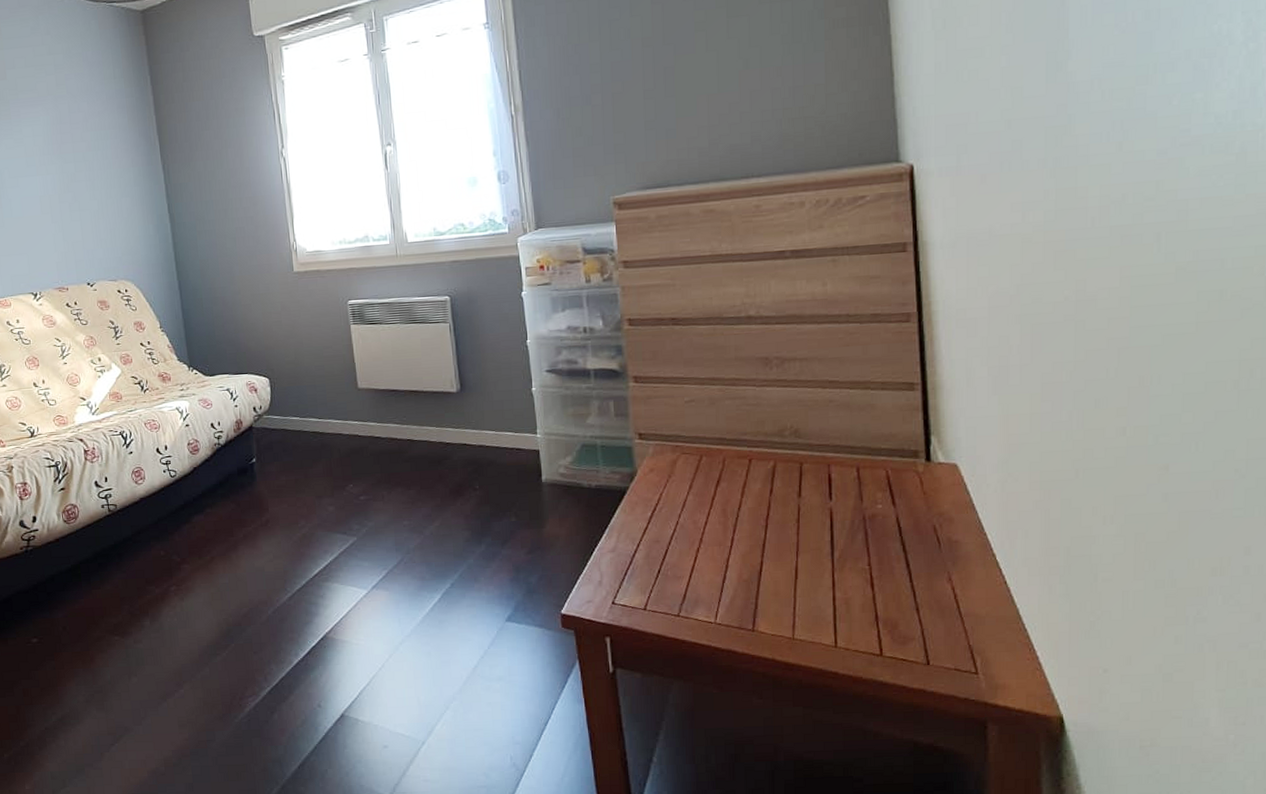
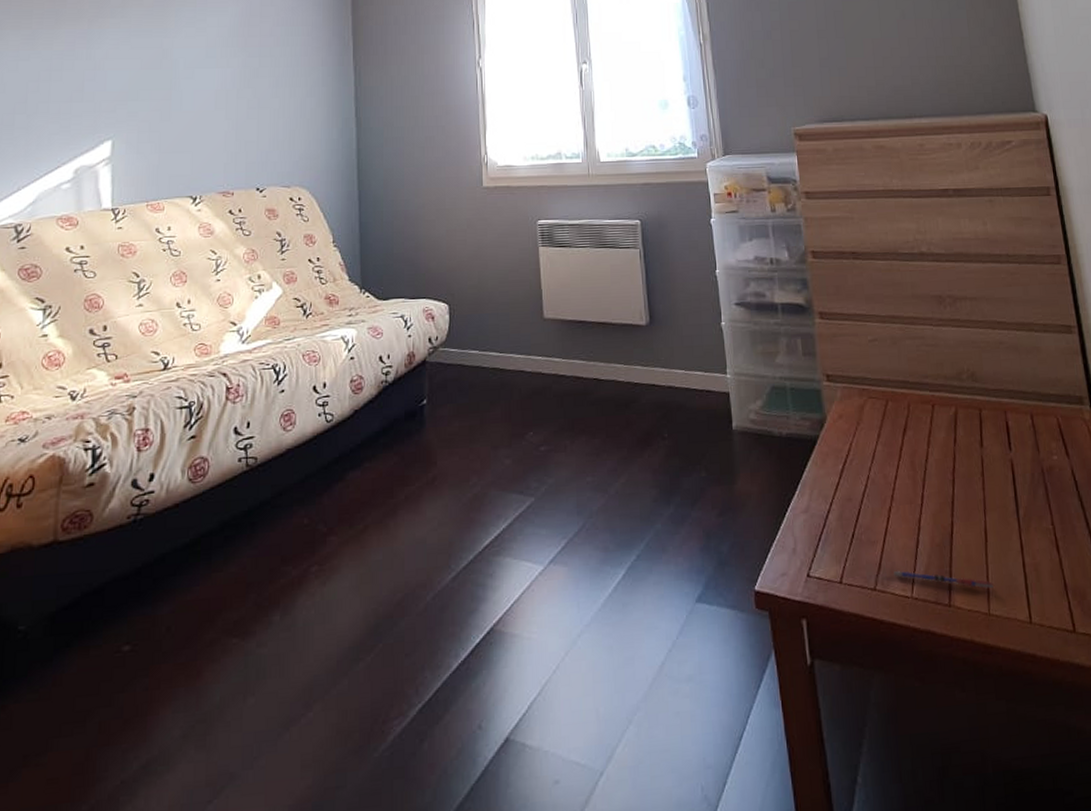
pen: none [698,601,800,618] -> present [894,571,994,589]

